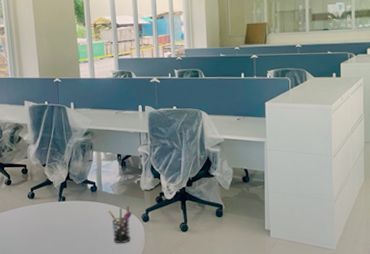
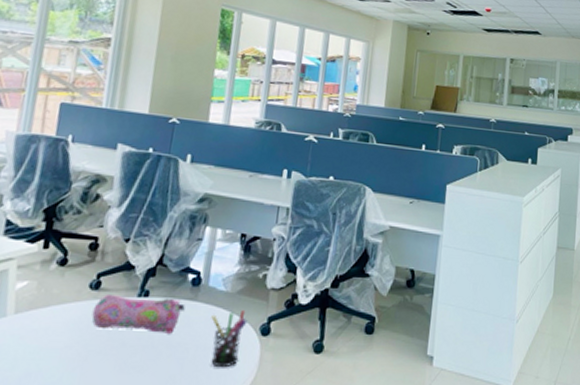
pencil case: none [33,200,90,225] -> present [92,293,185,335]

